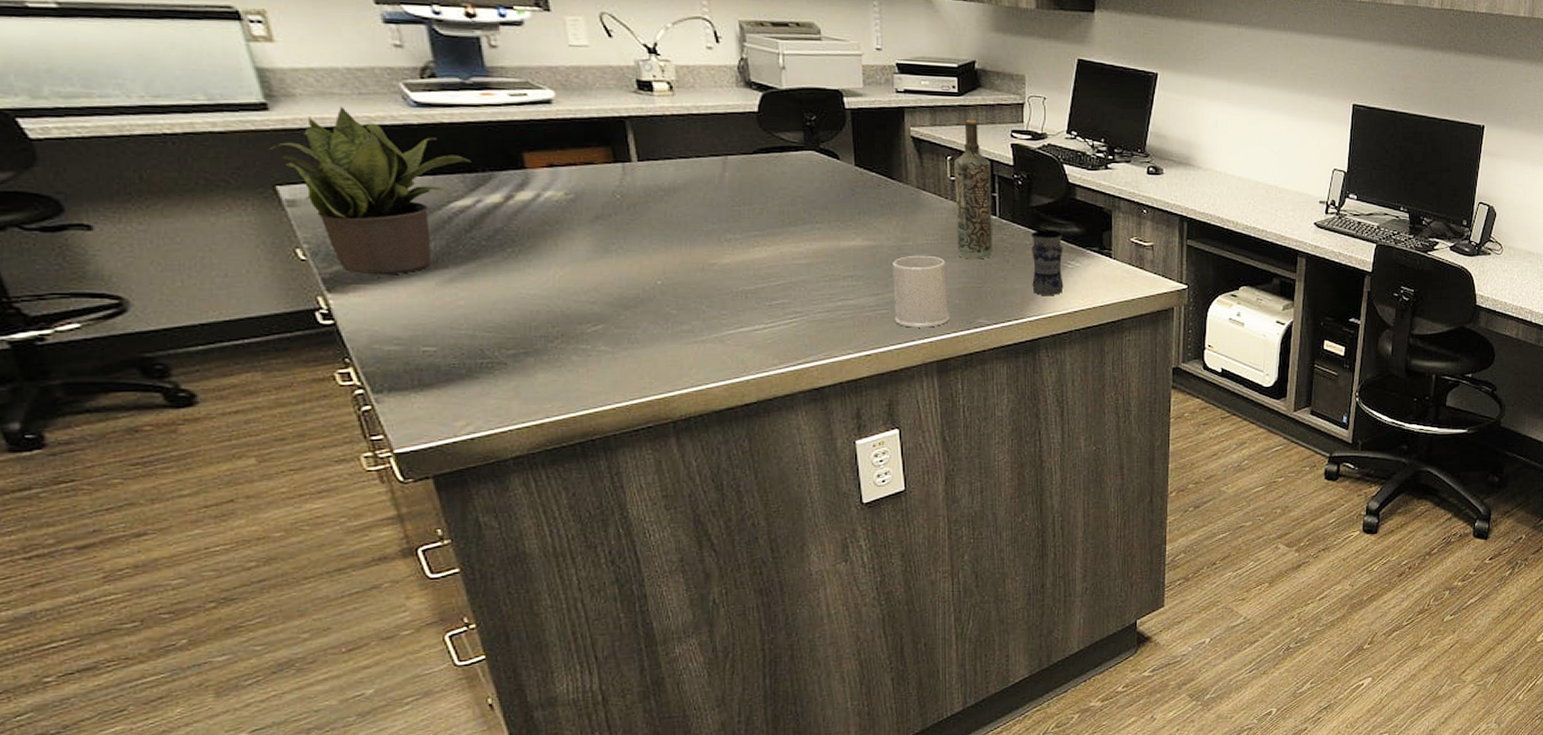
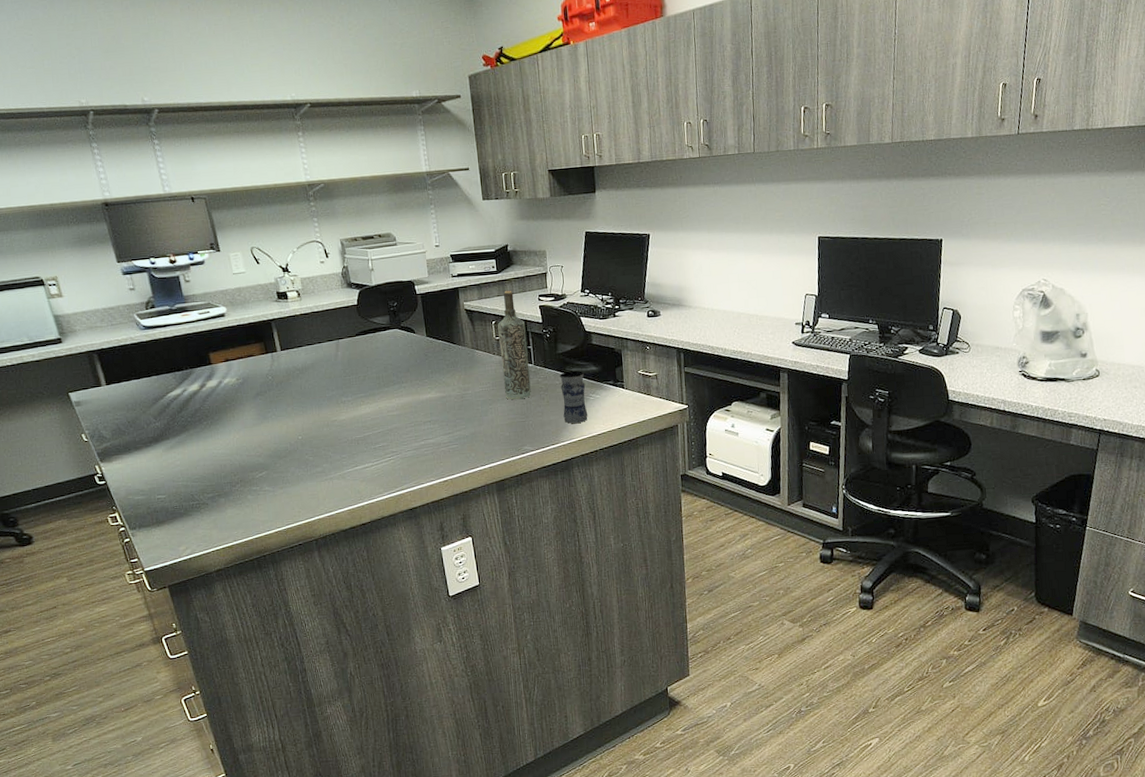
potted plant: present [268,106,471,275] -> none [63,335,179,448]
mug: present [893,255,950,328] -> none [458,399,504,457]

